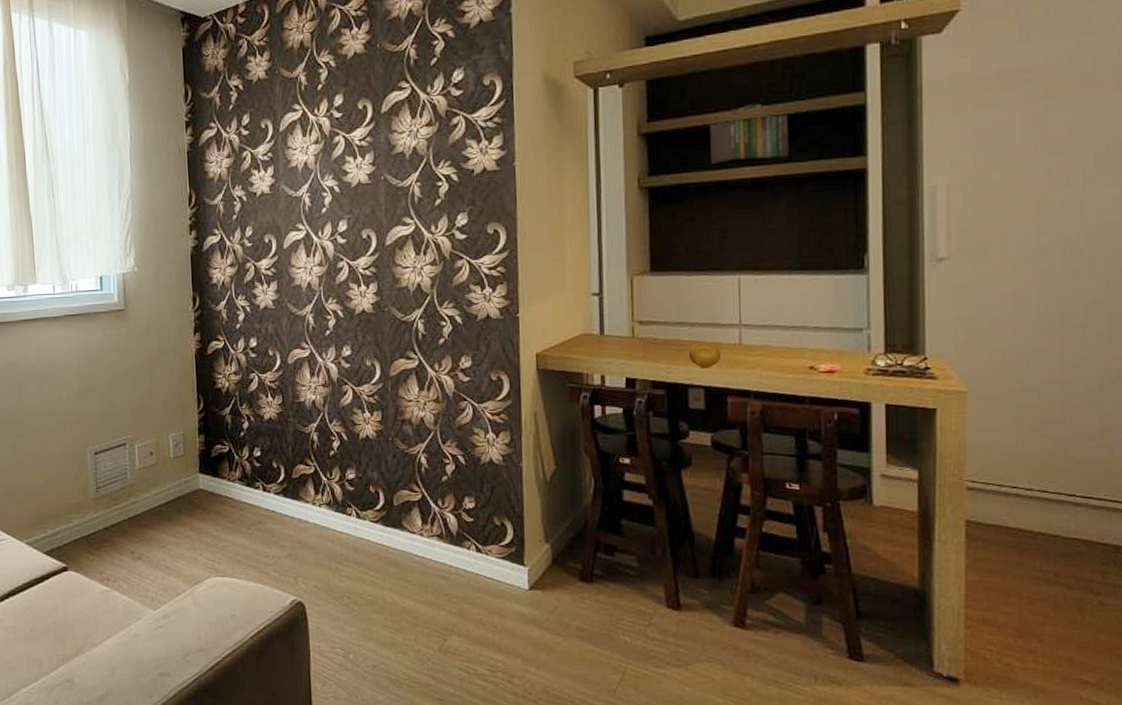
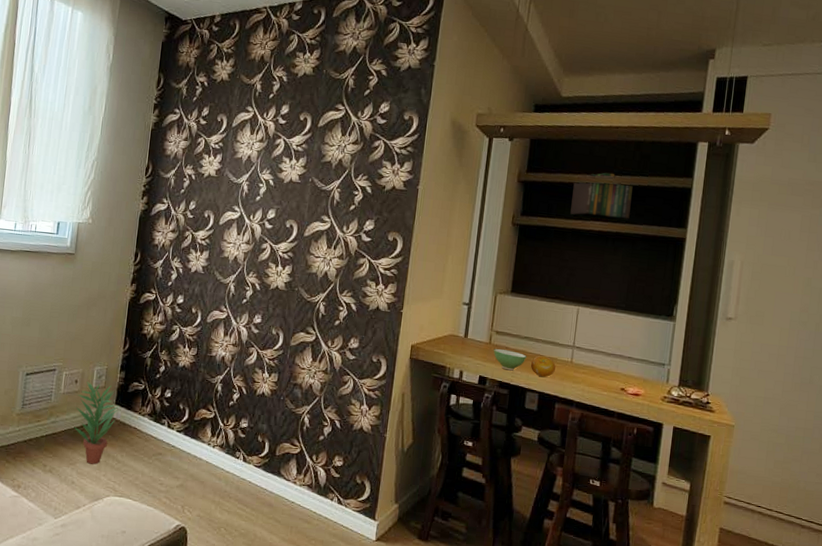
potted plant: none [155,452,204,544] -> present [74,382,119,465]
bowl: none [638,342,682,366] -> present [493,349,527,371]

